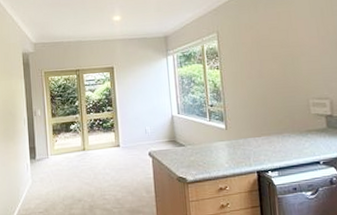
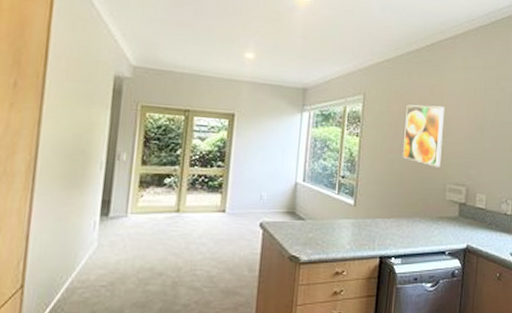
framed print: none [258,30,300,86] -> present [403,104,444,167]

